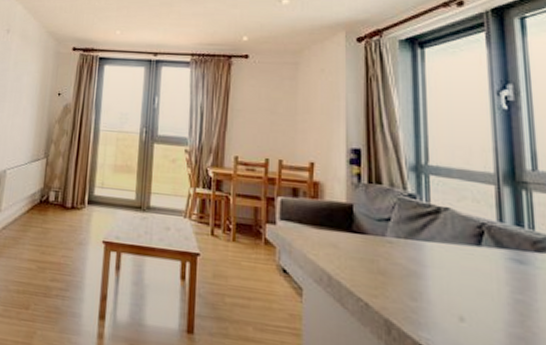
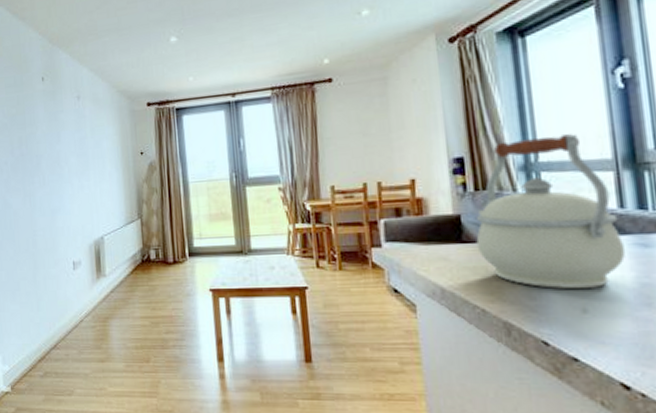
kettle: none [365,140,503,297] -> present [475,134,626,289]

